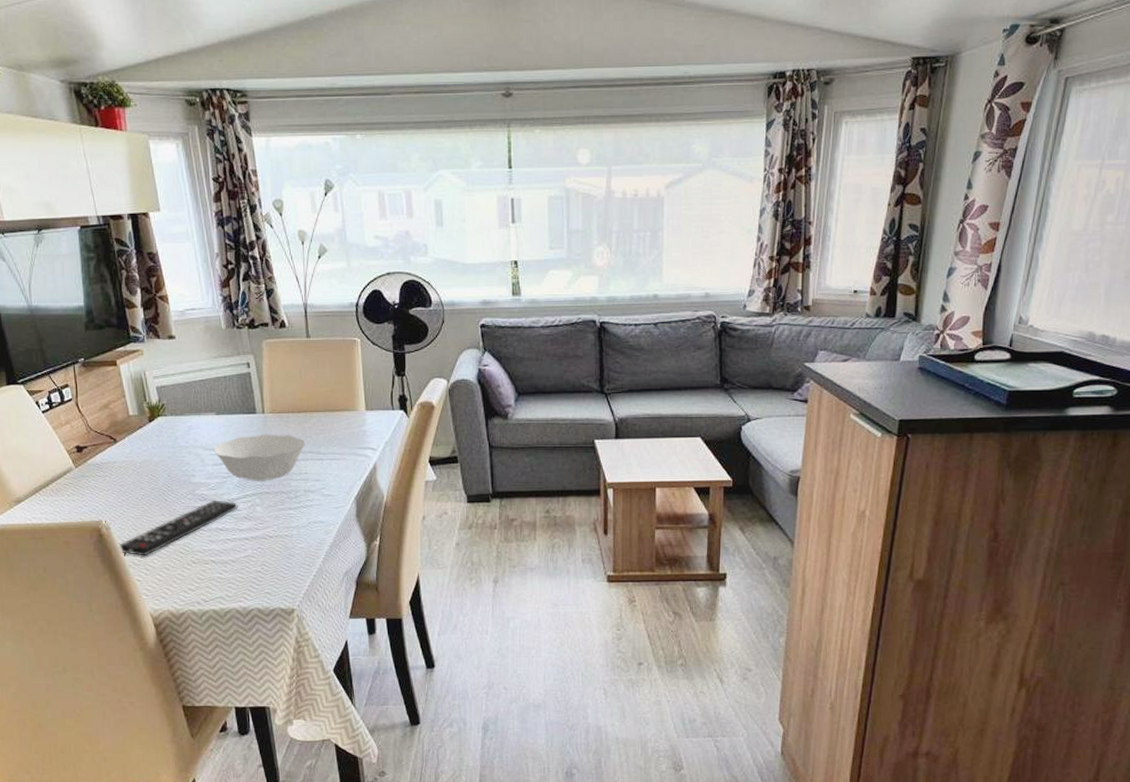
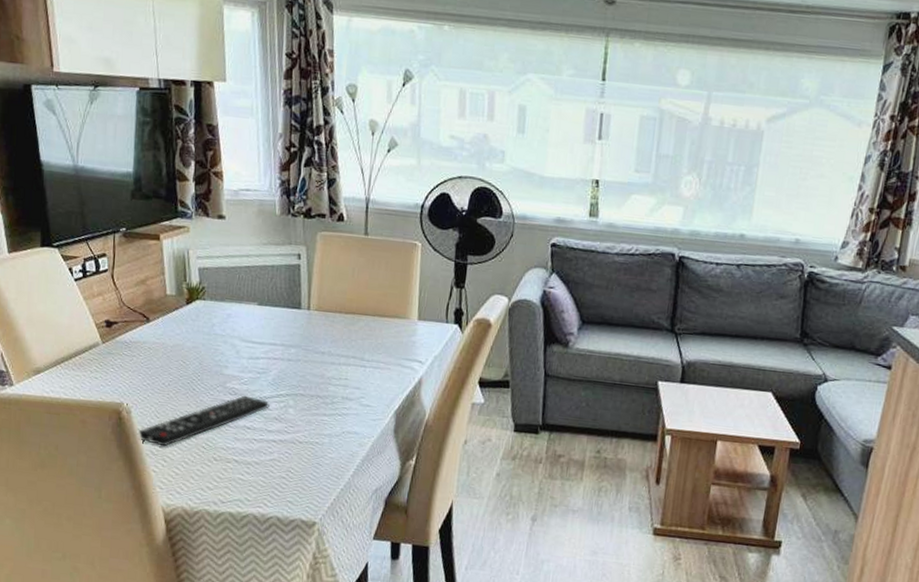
bowl: present [213,434,306,481] -> none [251,331,350,382]

